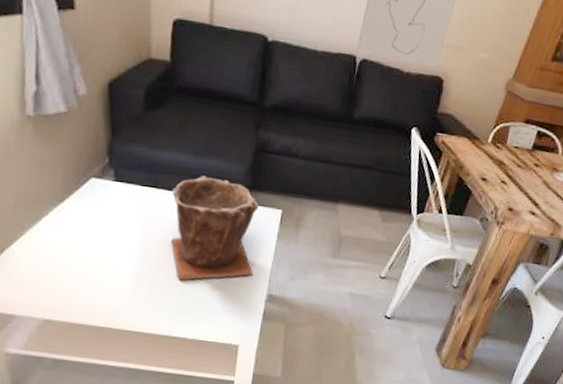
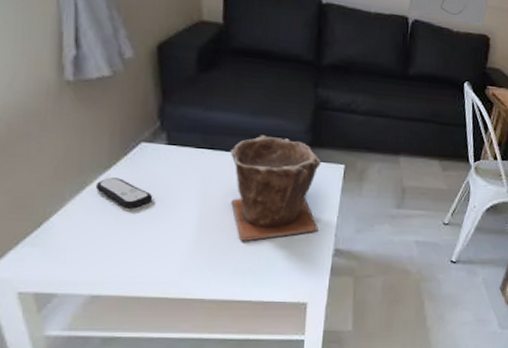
remote control: none [50,210,101,241] -> present [95,177,153,209]

